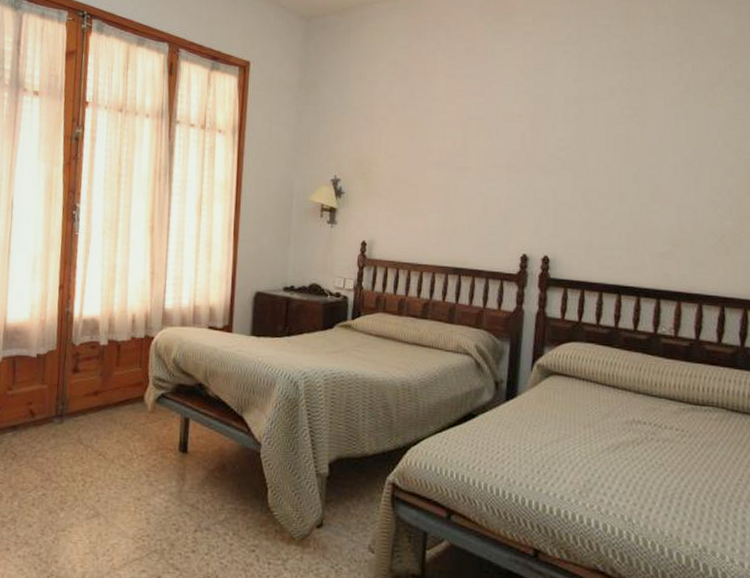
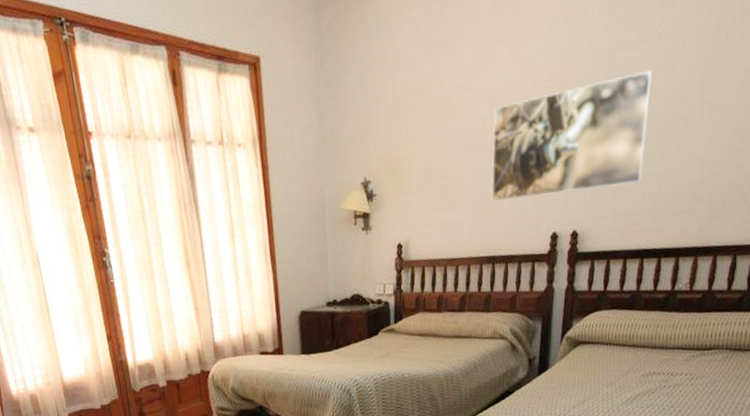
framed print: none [460,119,623,220] -> present [491,70,653,202]

